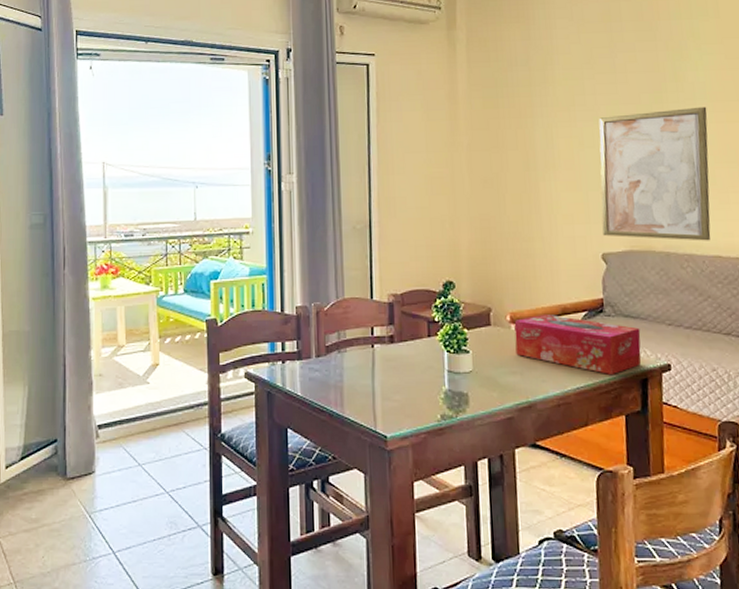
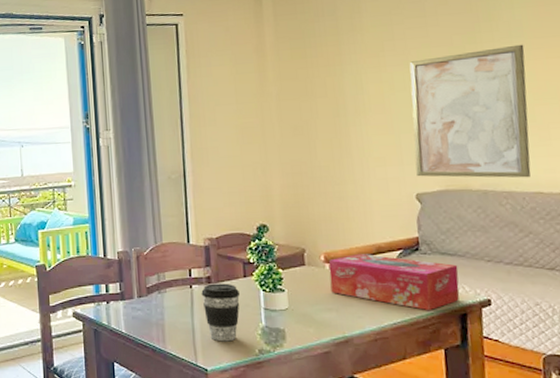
coffee cup: none [383,343,424,406] -> present [201,283,241,342]

